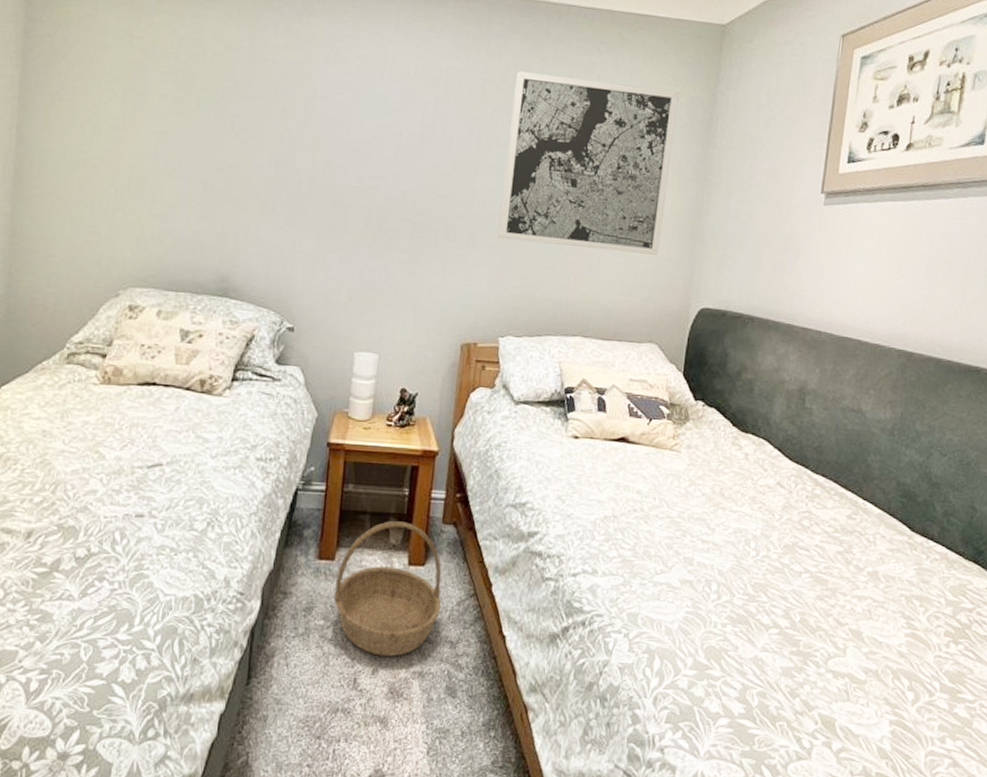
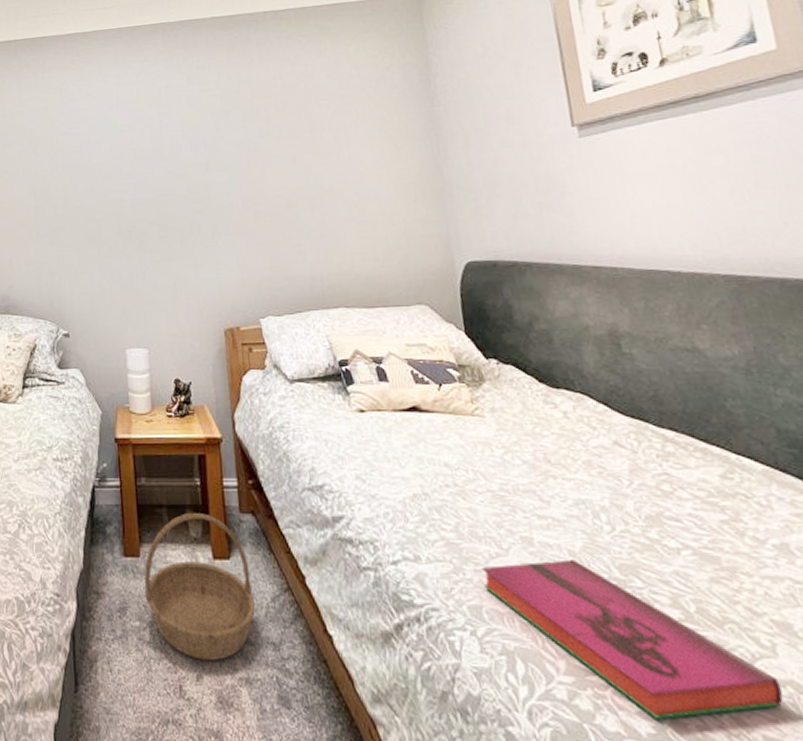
wall art: present [498,71,679,255] -> none [227,62,406,226]
hardback book: none [644,577,841,702] -> present [481,559,784,719]

